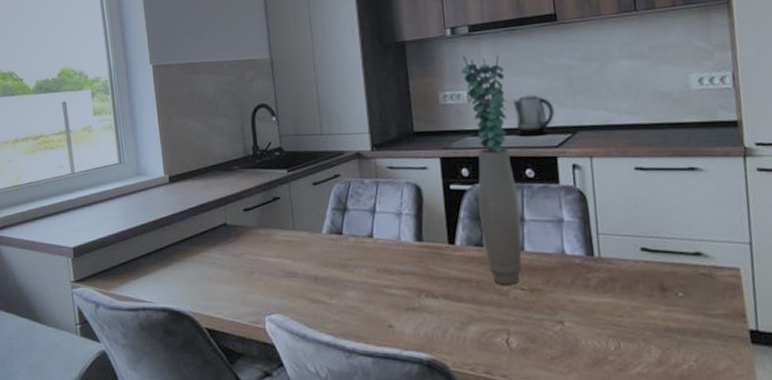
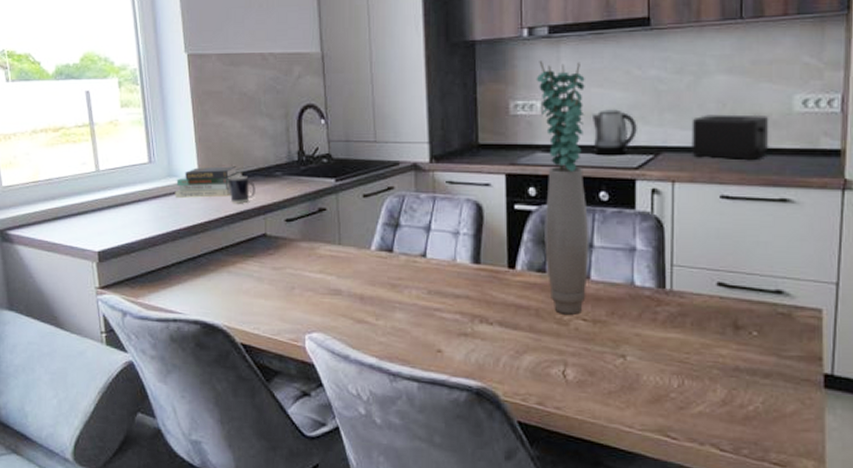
books: none [143,163,203,194] -> present [175,166,242,198]
mug: none [190,171,216,197] -> present [227,176,256,204]
toaster: none [602,93,674,135] -> present [692,114,769,161]

